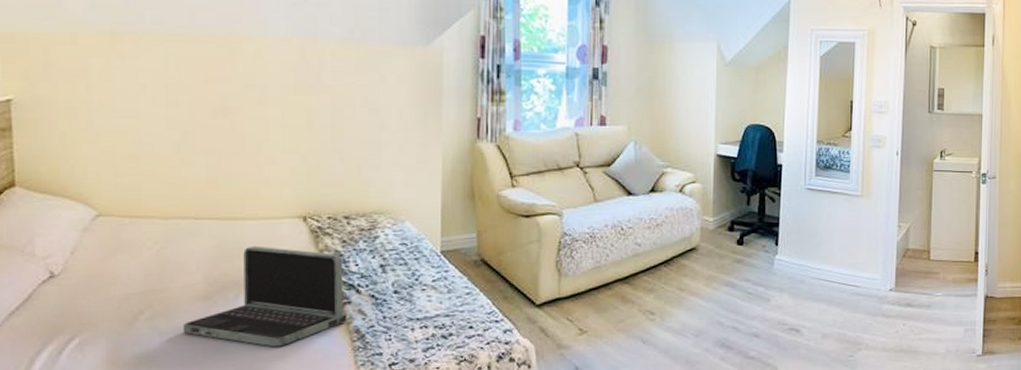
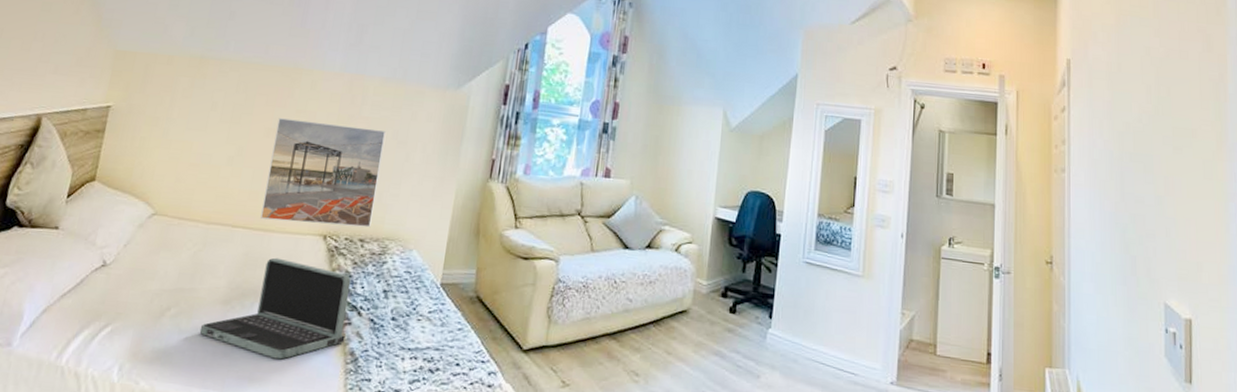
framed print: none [224,95,355,207] -> present [260,118,387,228]

